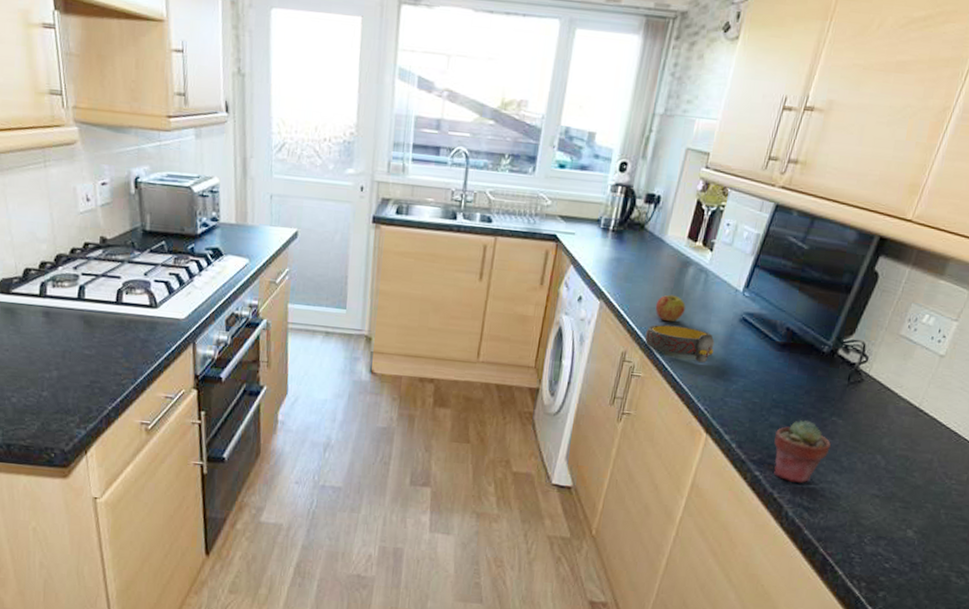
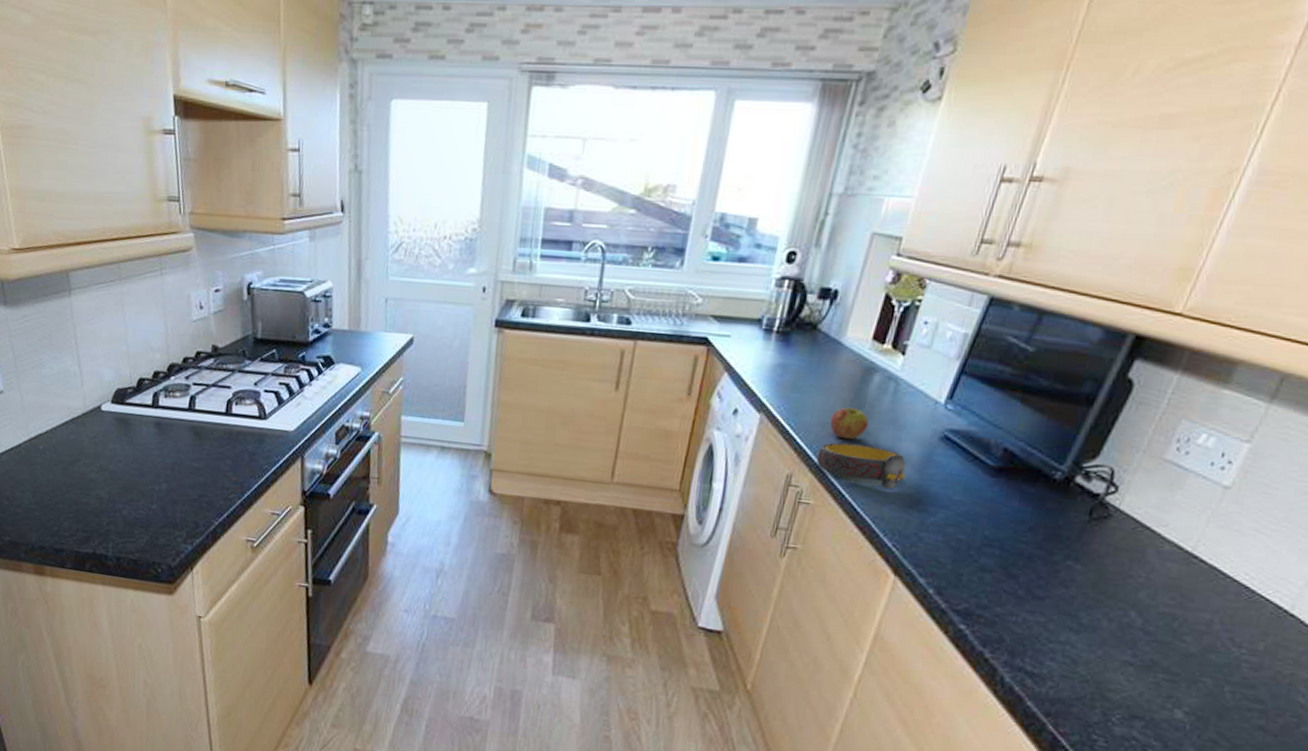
potted succulent: present [773,420,831,483] -> none [984,563,1065,642]

